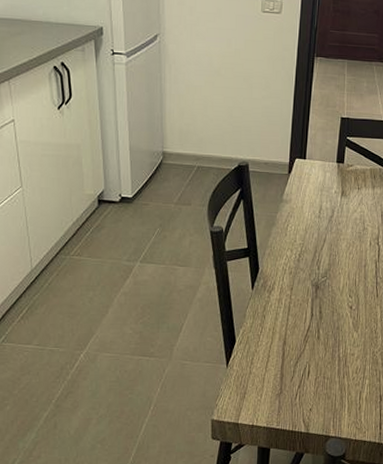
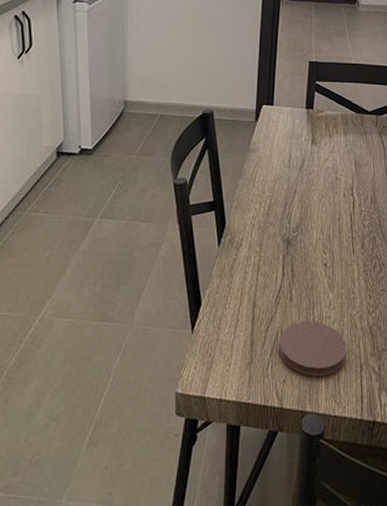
coaster: none [306,357,369,406] -> present [279,321,347,376]

